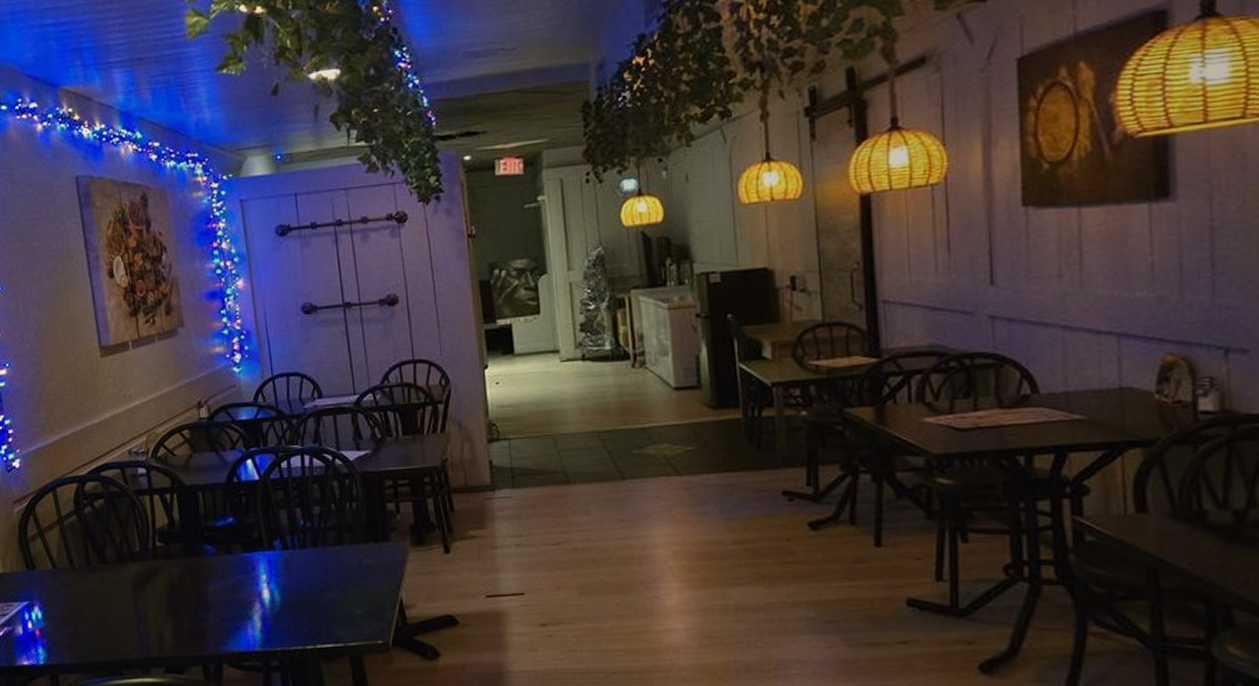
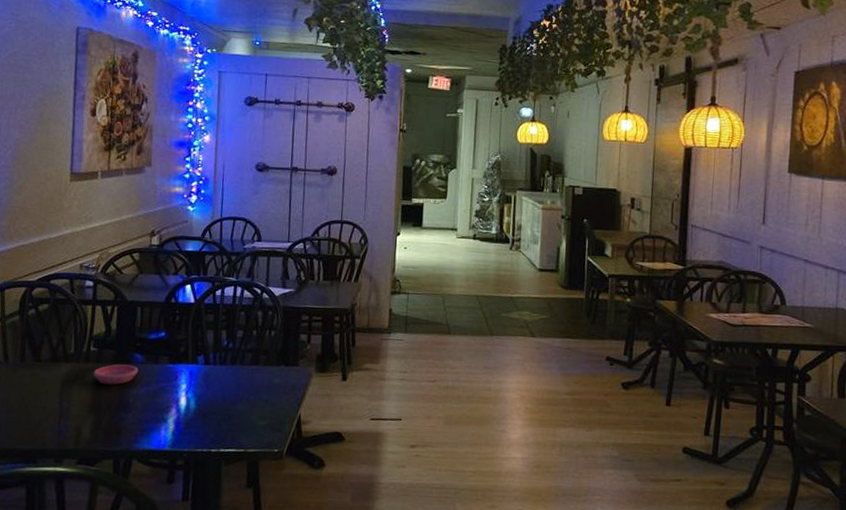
saucer: none [163,558,212,583] -> present [93,364,139,385]

